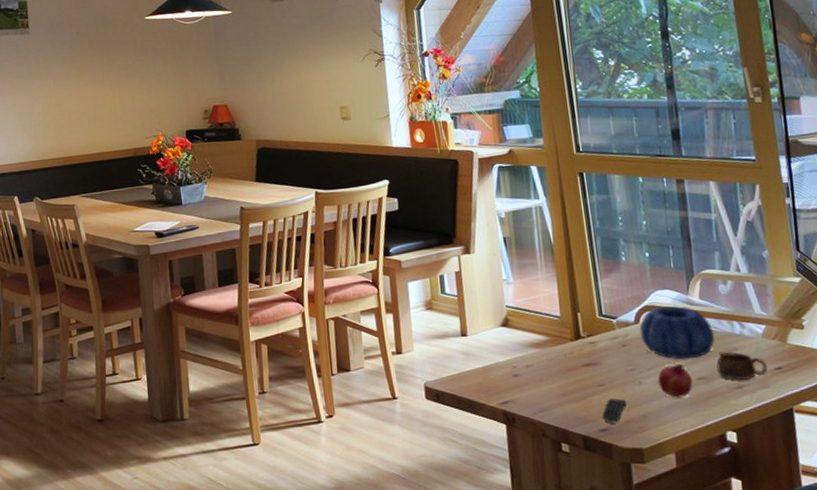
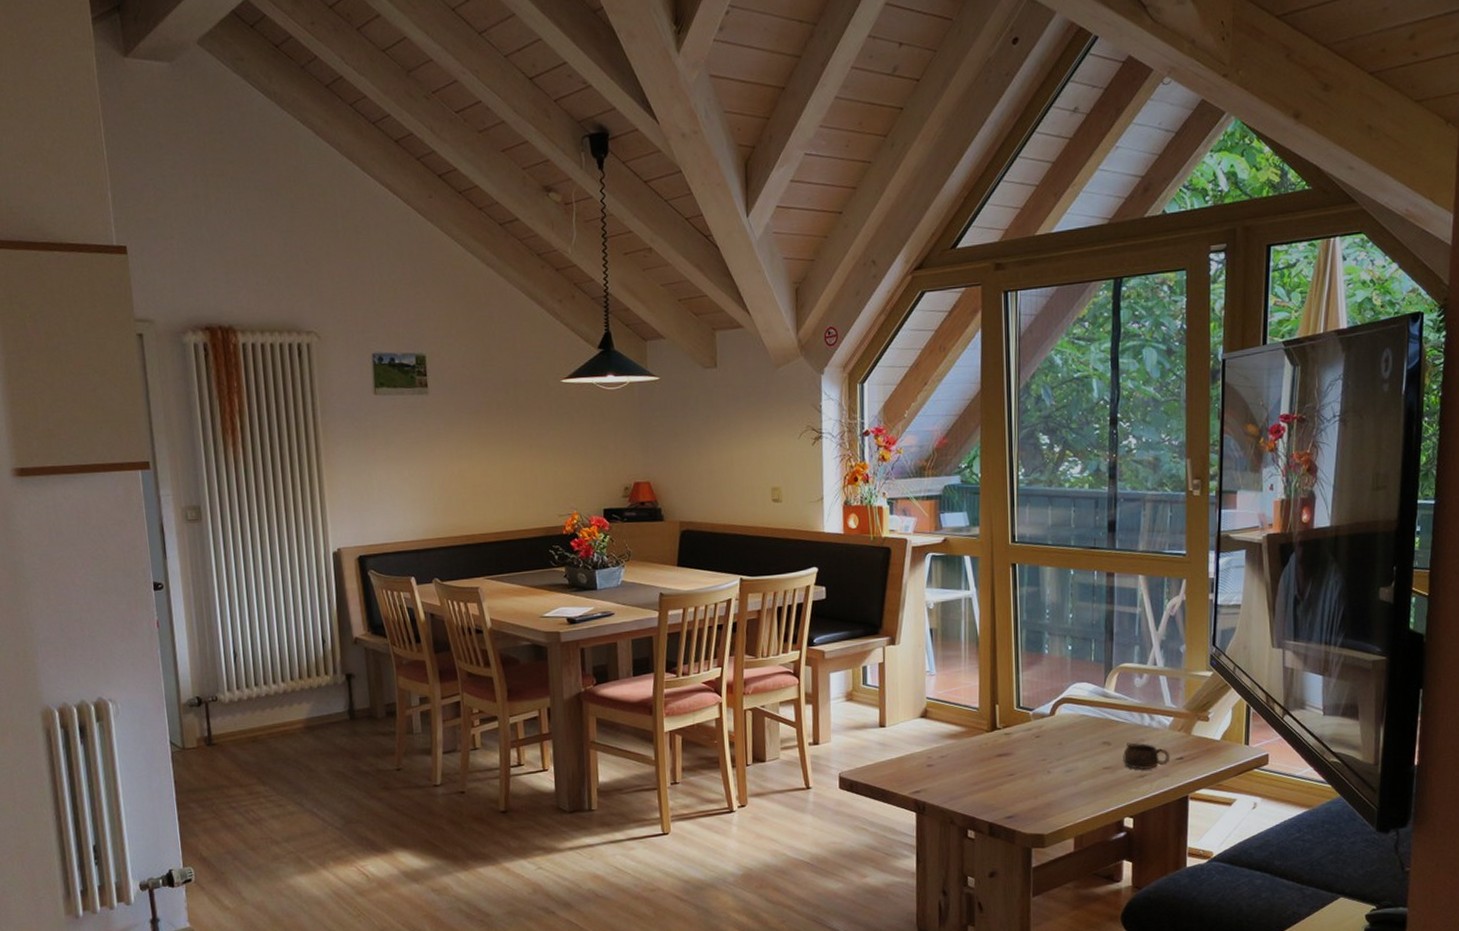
remote control: present [602,398,628,424] -> none [1009,787,1035,811]
decorative bowl: present [639,305,715,360] -> none [1054,697,1125,750]
fruit: present [657,363,693,398] -> none [1066,754,1099,787]

